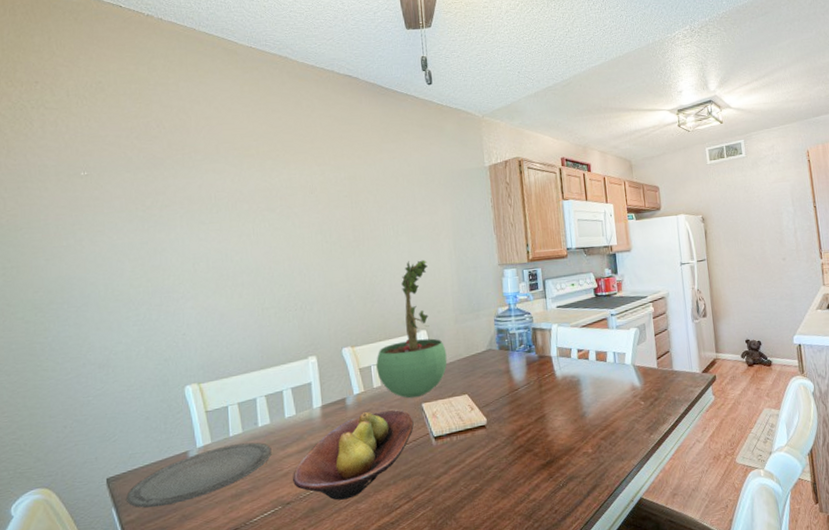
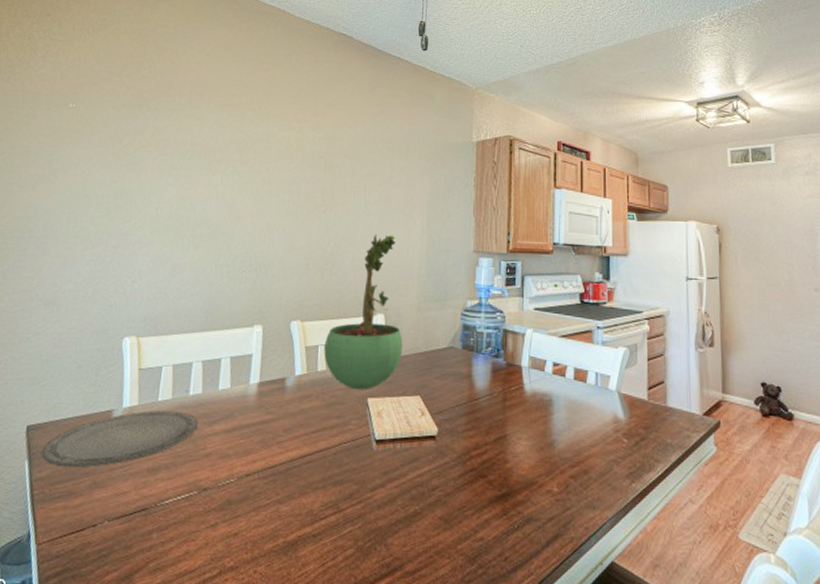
fruit bowl: present [293,410,414,500] -> none [214,398,355,497]

